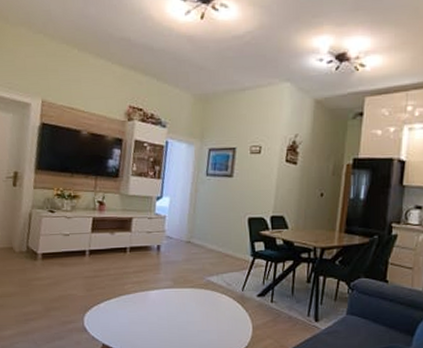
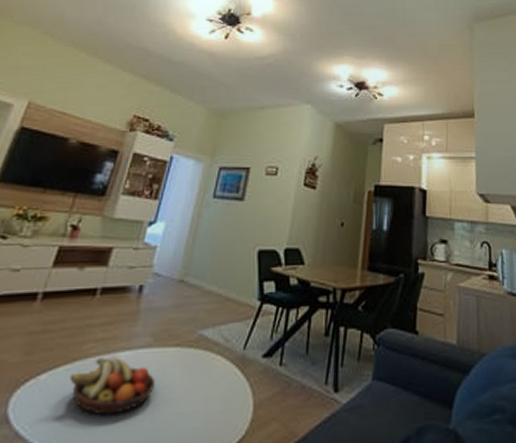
fruit bowl: none [119,294,180,330] -> present [69,357,156,416]

